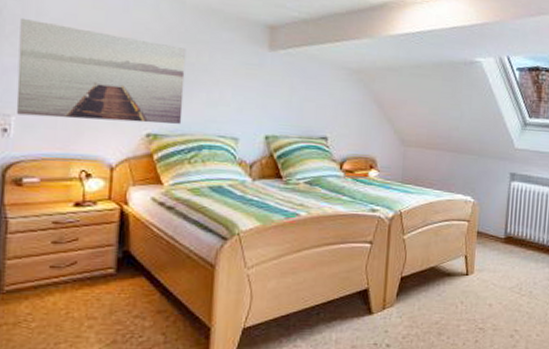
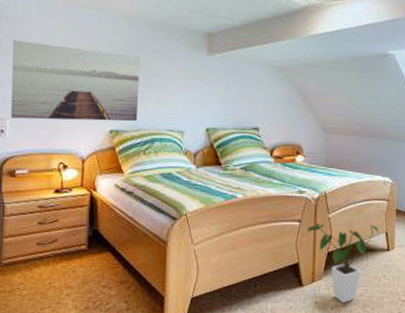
house plant: none [379,245,459,332] -> present [307,223,380,303]

